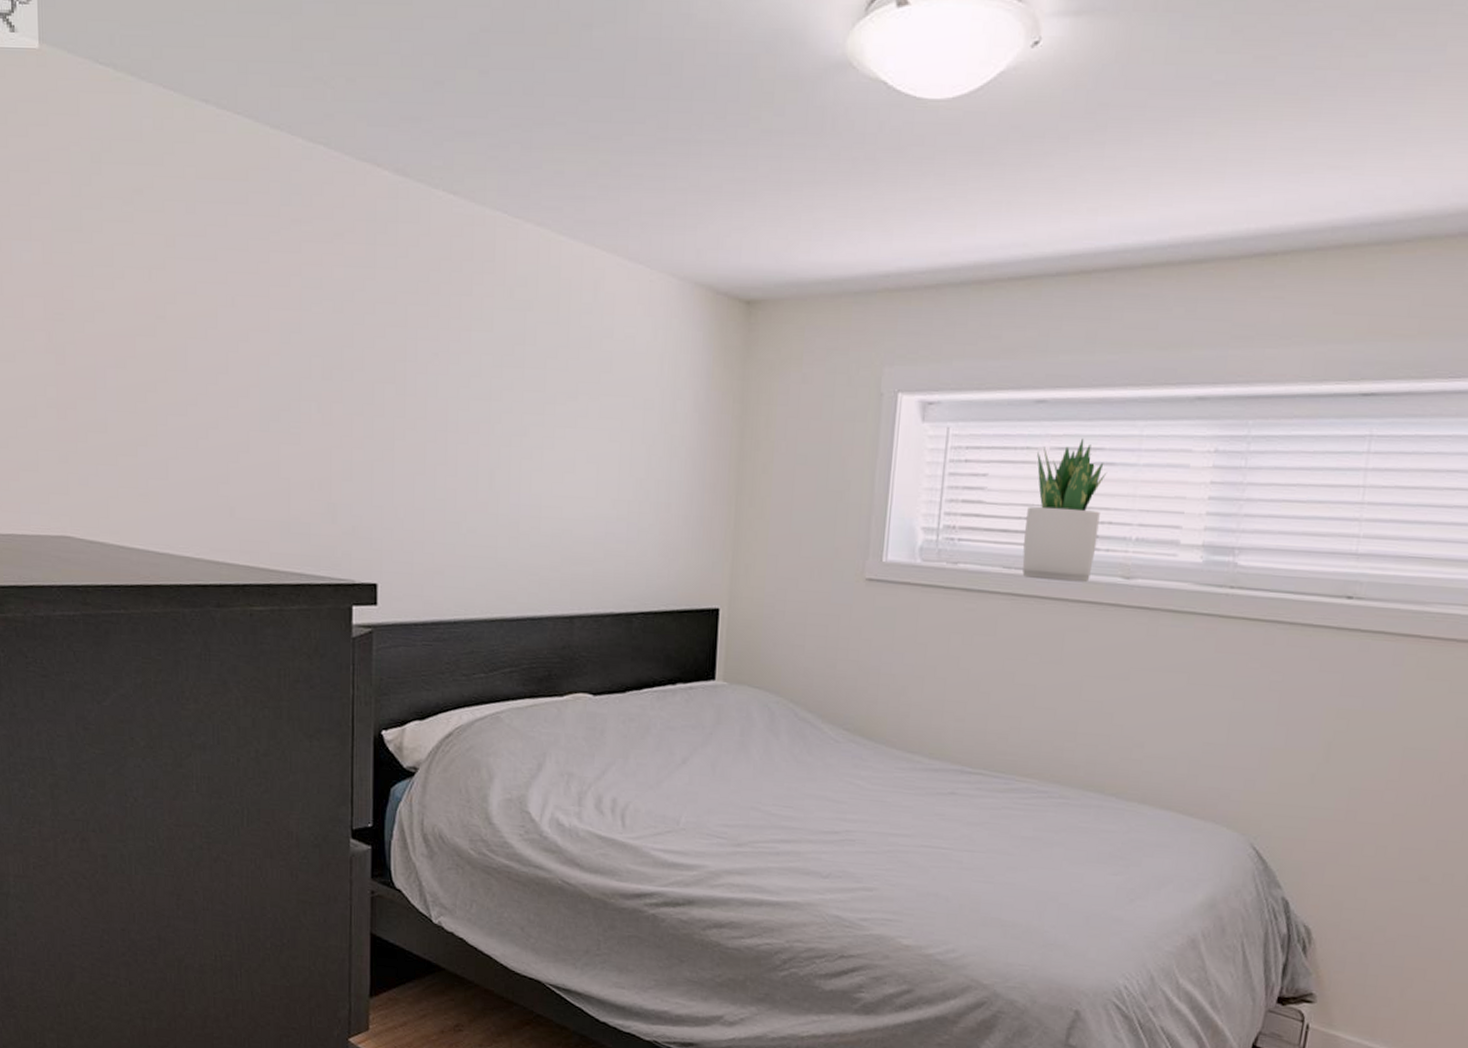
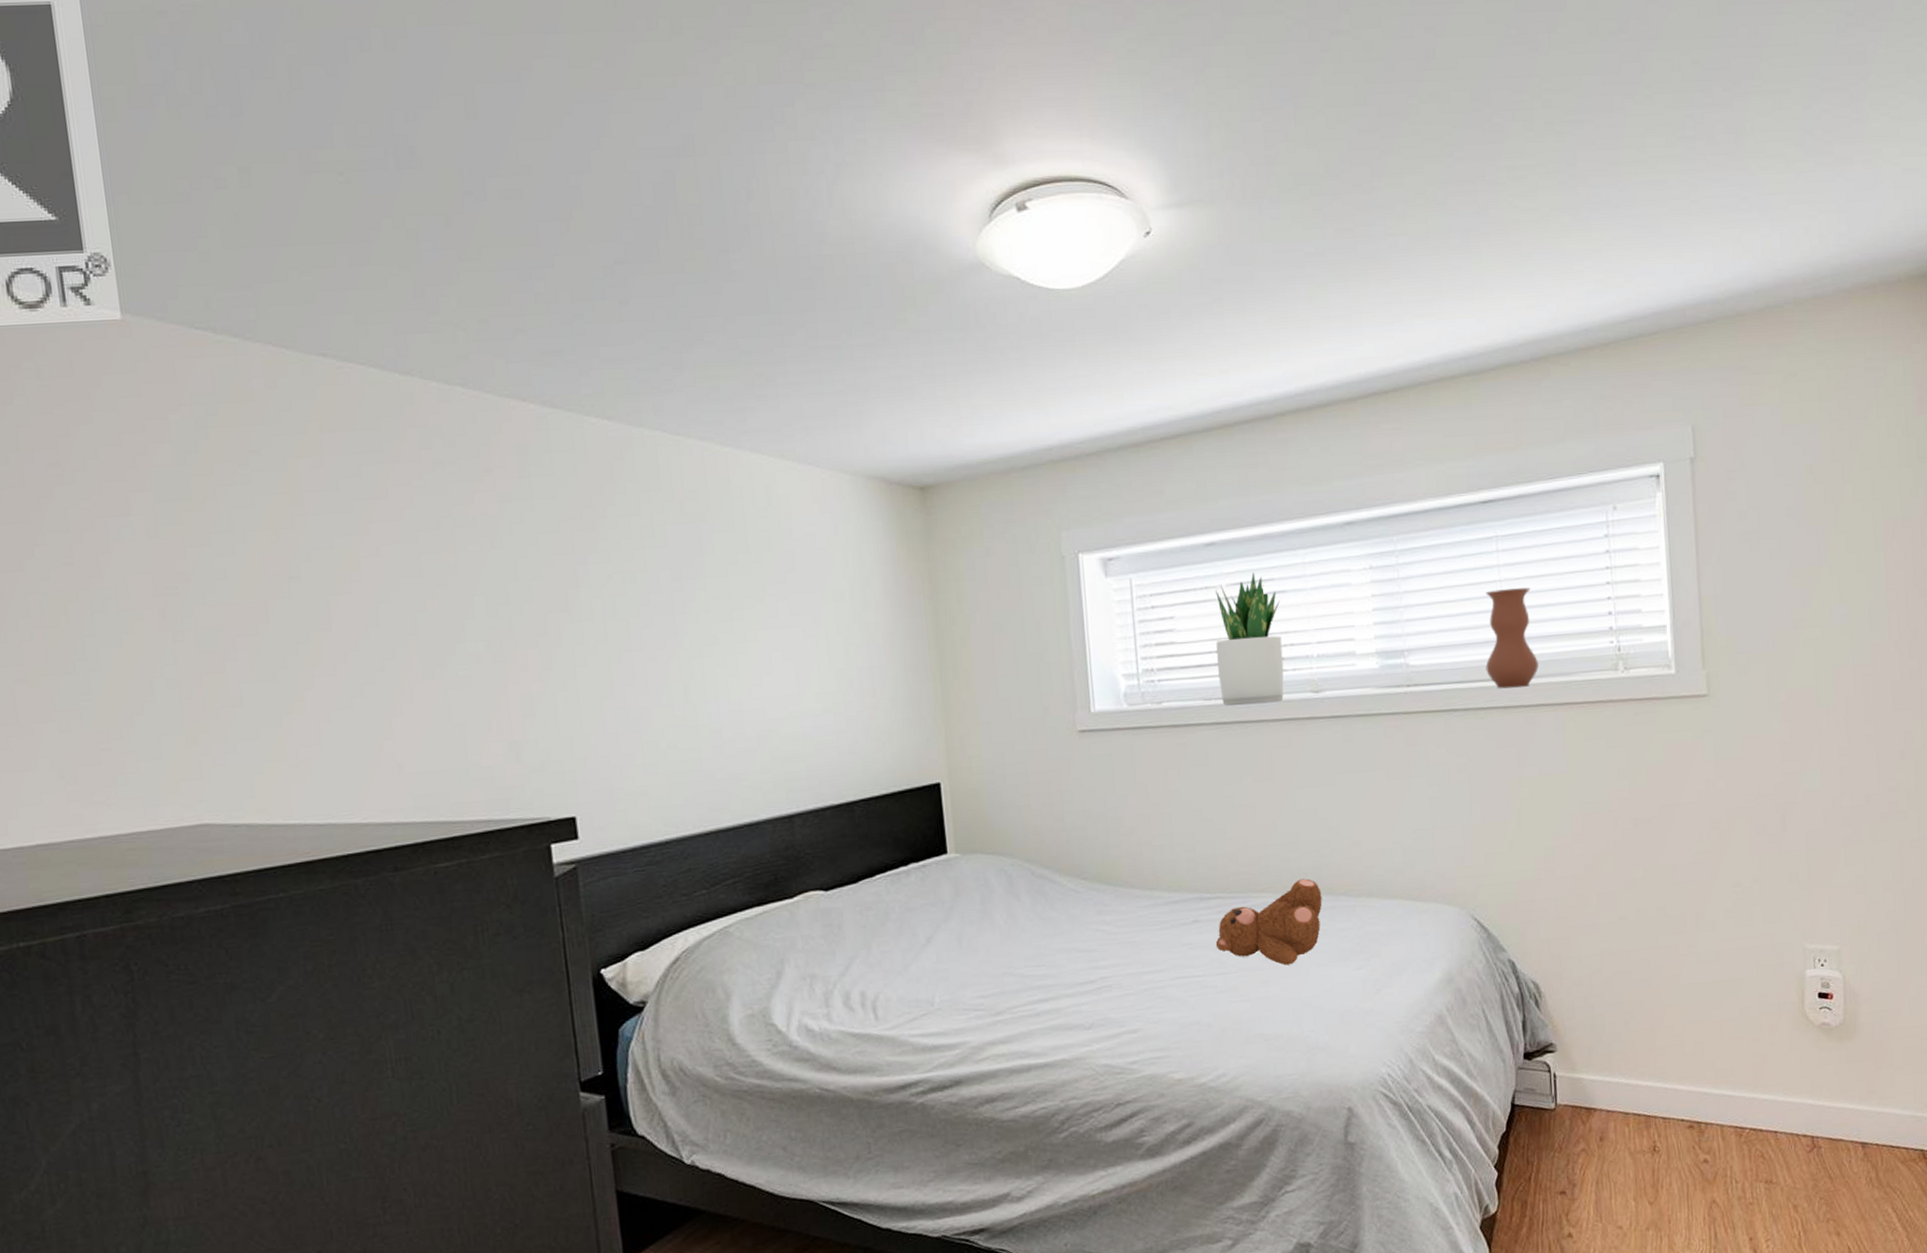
teddy bear: none [968,771,1091,856] -> present [1215,878,1323,965]
vase: none [1325,496,1399,610] -> present [1485,587,1539,689]

